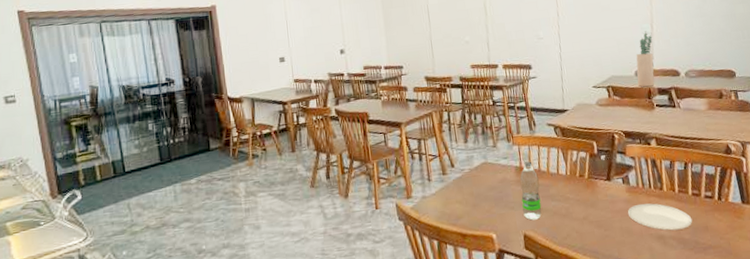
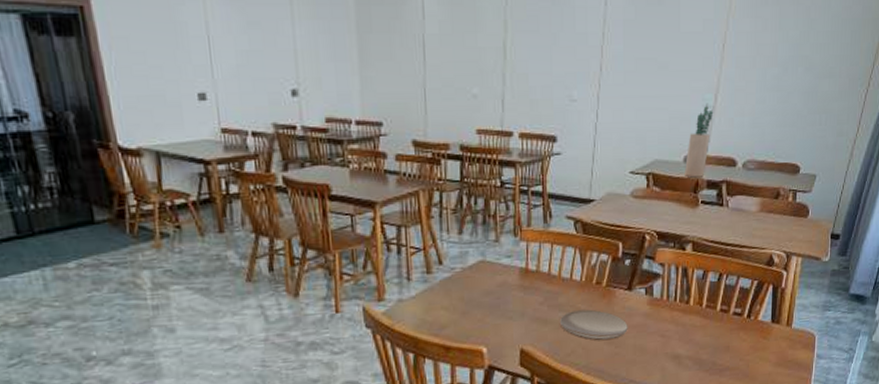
bottle: present [519,161,542,220] -> none [522,262,548,333]
plate: none [553,198,613,225] -> present [560,309,628,341]
plate: present [627,203,693,231] -> none [644,318,715,350]

